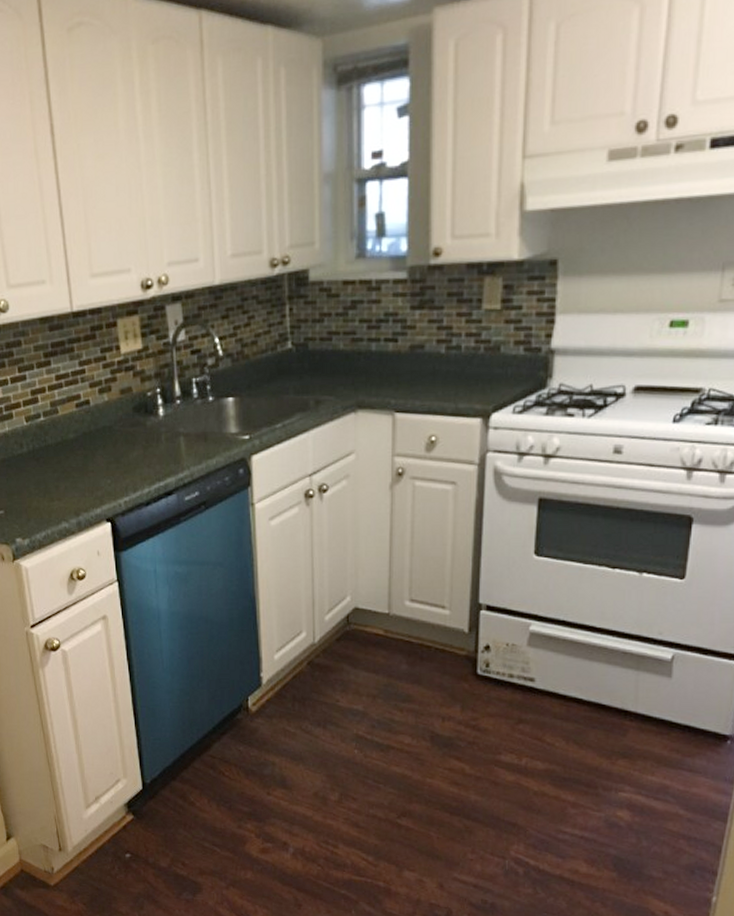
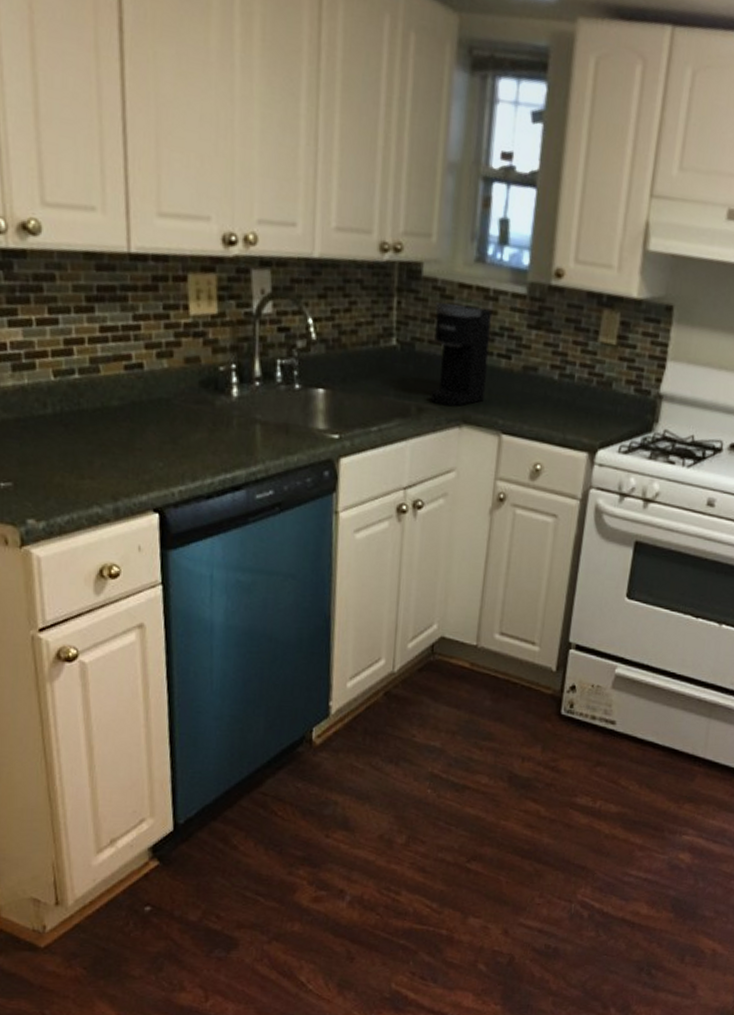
coffee maker: none [324,300,377,395] -> present [430,302,492,406]

